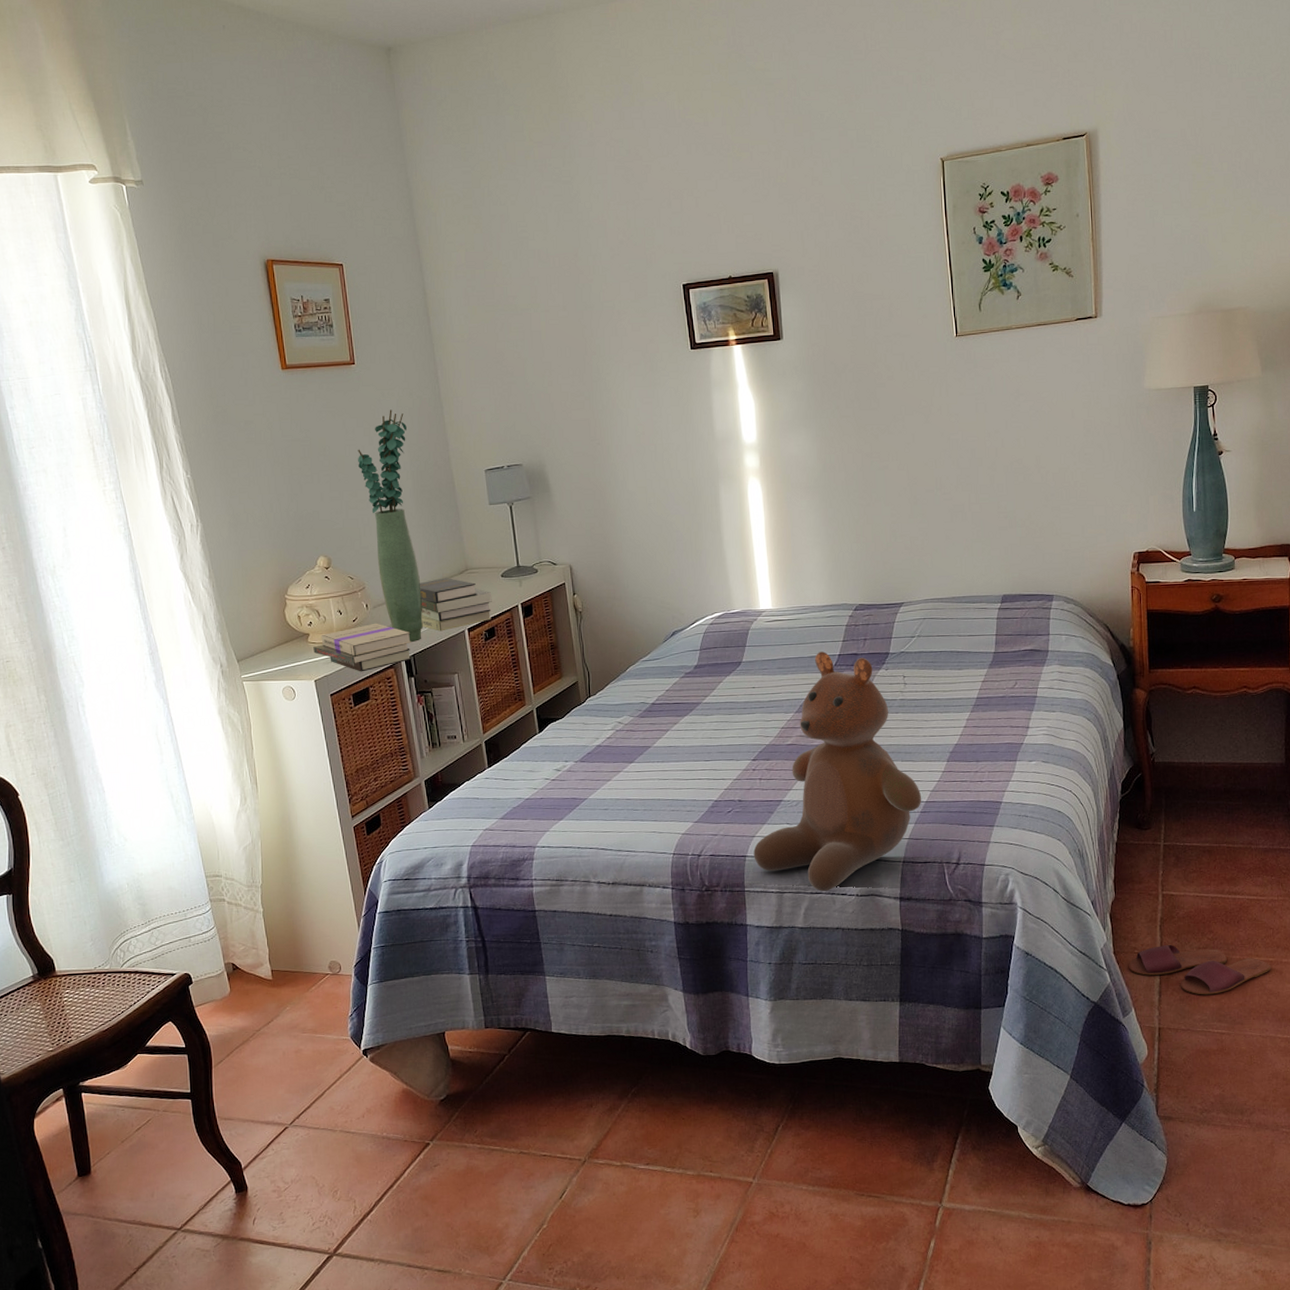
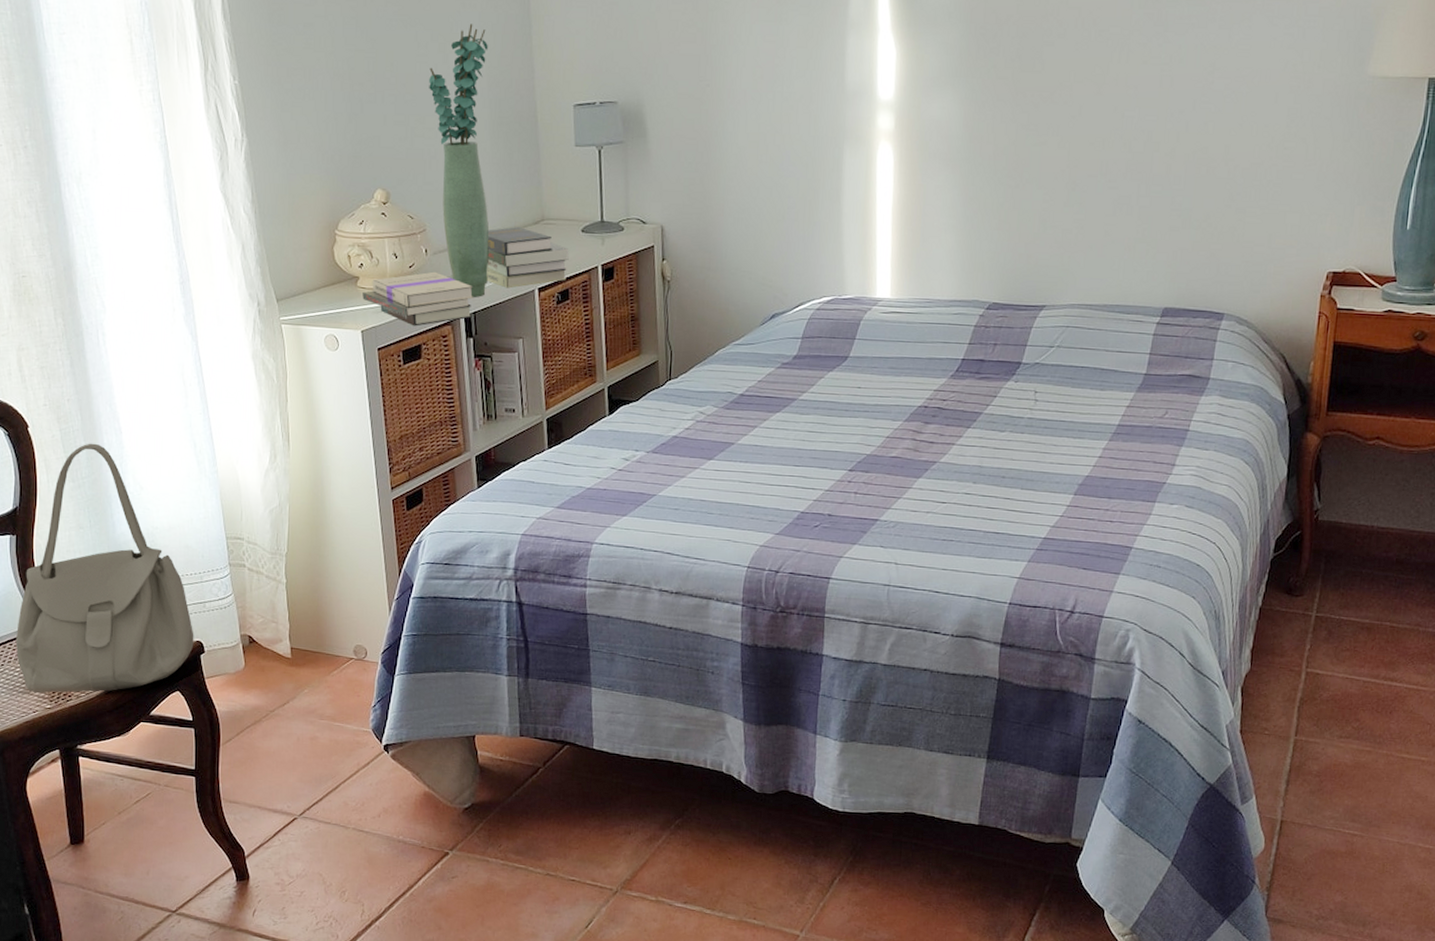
handbag: none [16,803,183,1038] -> present [15,443,194,694]
teddy bear: present [753,651,922,892] -> none [839,353,1040,627]
slippers: present [1128,944,1271,995] -> none [1255,728,1423,791]

